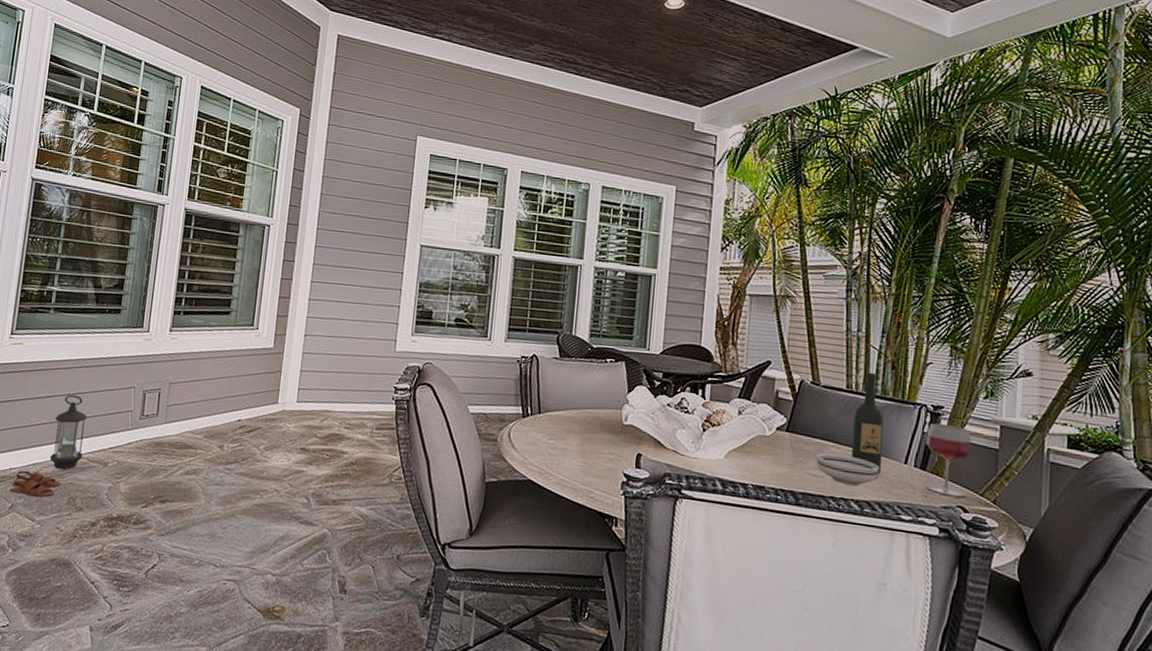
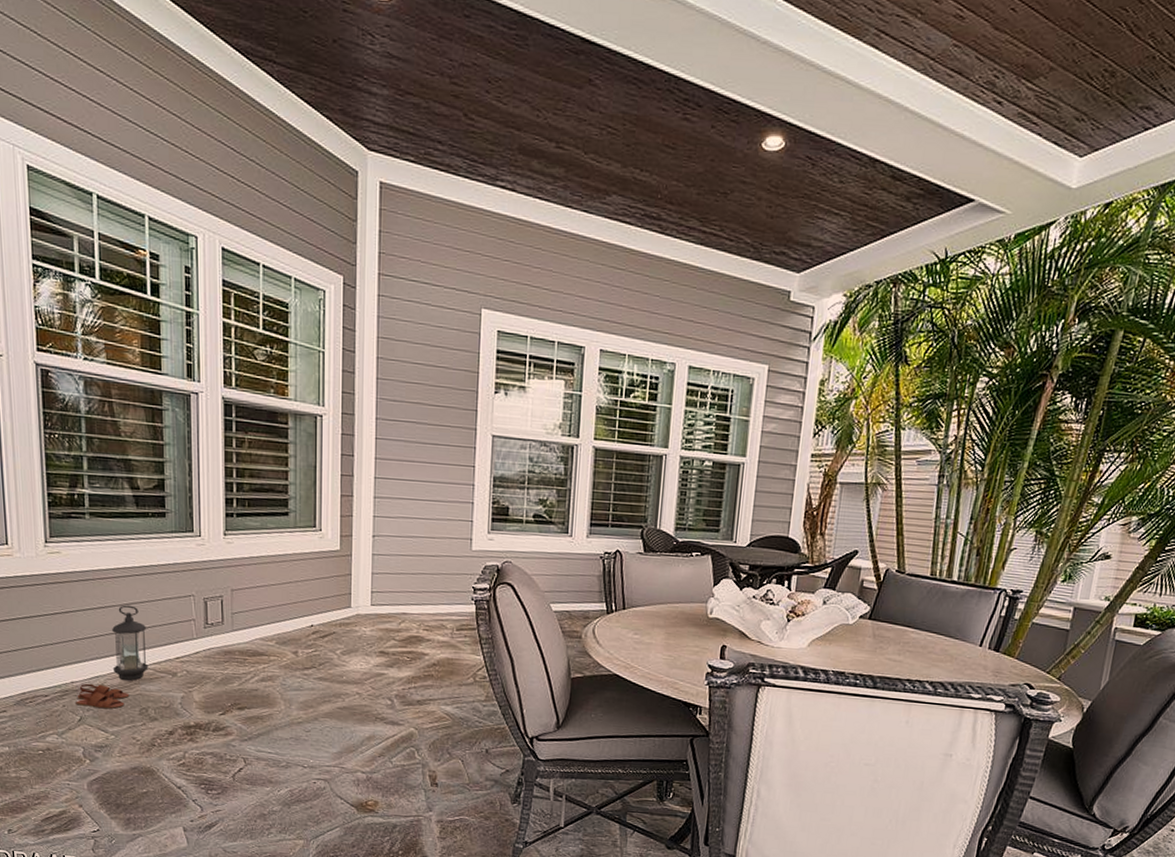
bowl: present [816,453,879,486] -> none [895,638,955,669]
wine bottle: present [851,372,884,475] -> none [929,559,964,657]
wineglass: present [926,423,972,498] -> none [997,606,1046,676]

